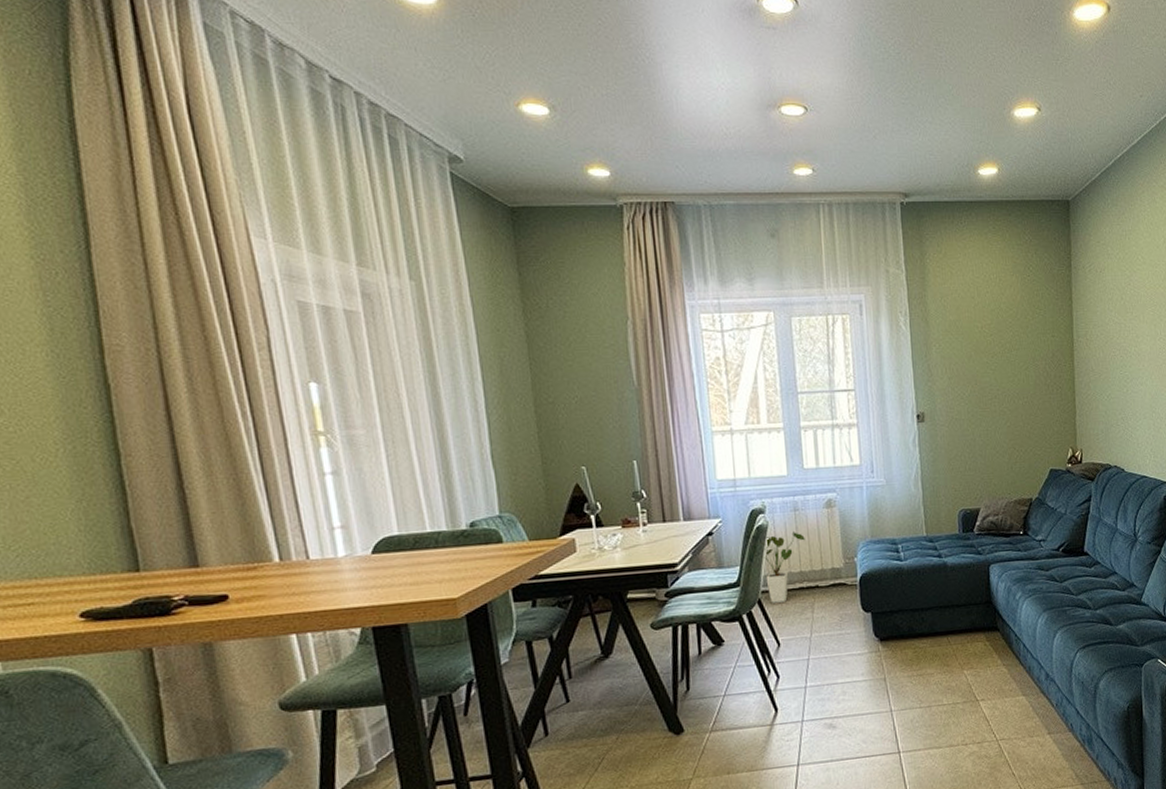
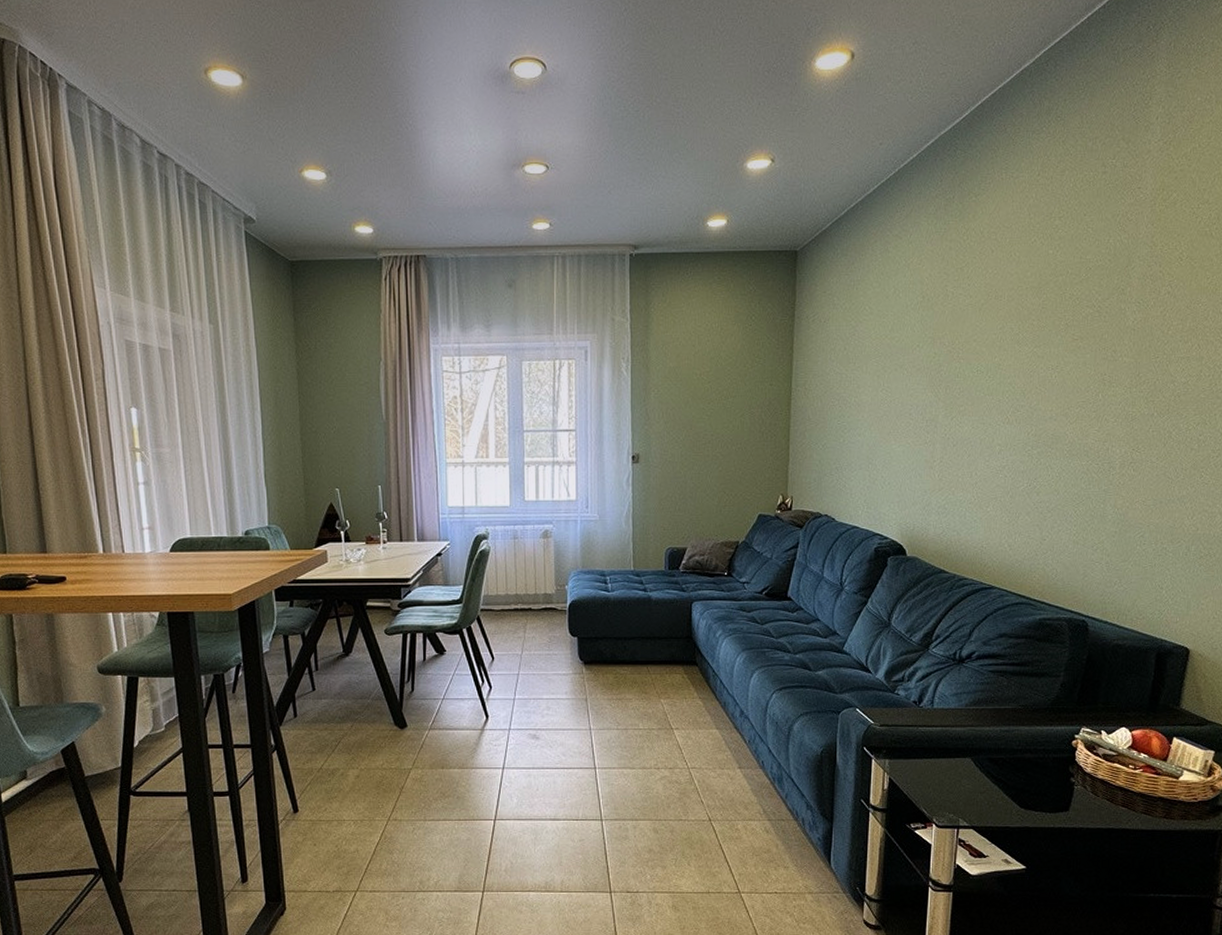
house plant: present [763,530,805,603] -> none [485,557,522,621]

